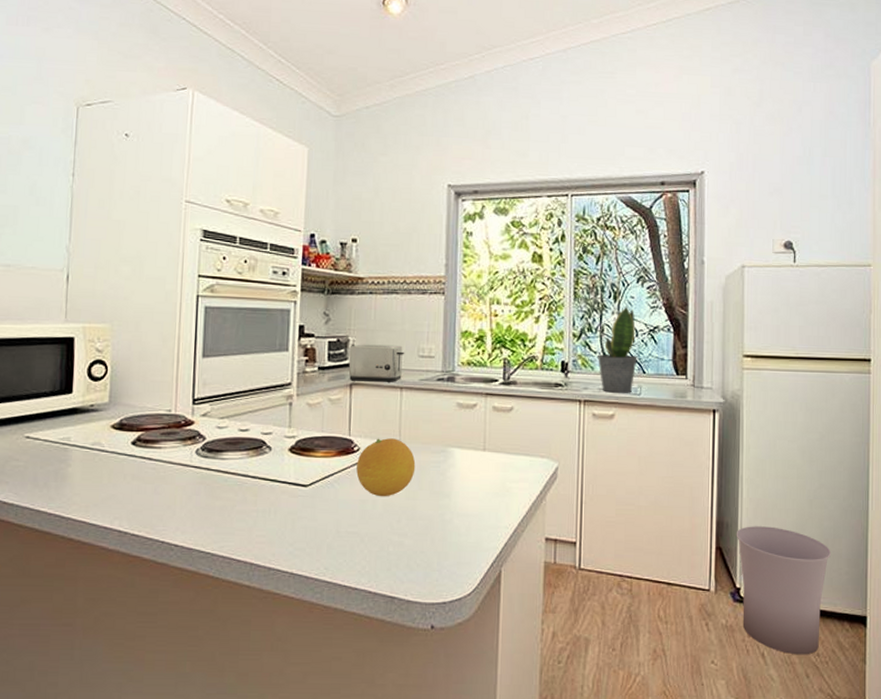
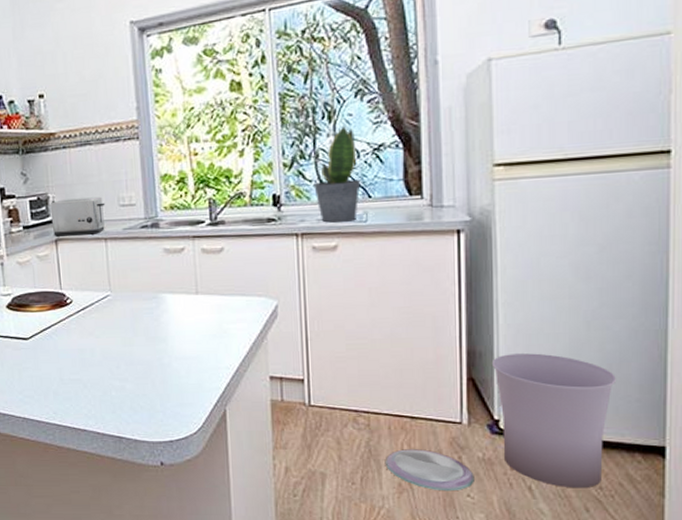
fruit: present [356,438,416,497] -> none [71,289,129,345]
pet bowl: none [643,615,718,658] -> present [385,449,474,491]

